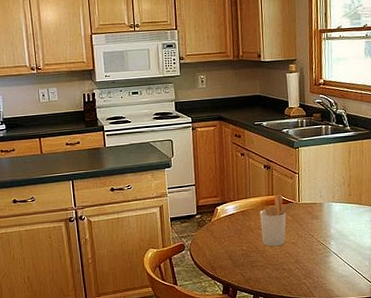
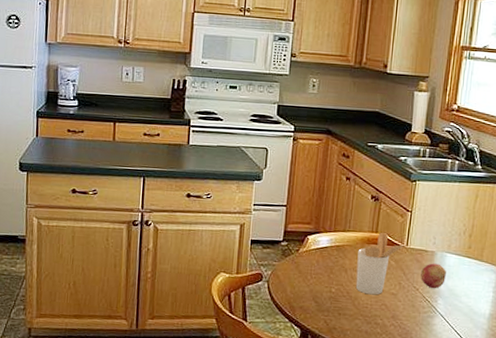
fruit: none [313,212,334,234] -> present [421,263,446,289]

